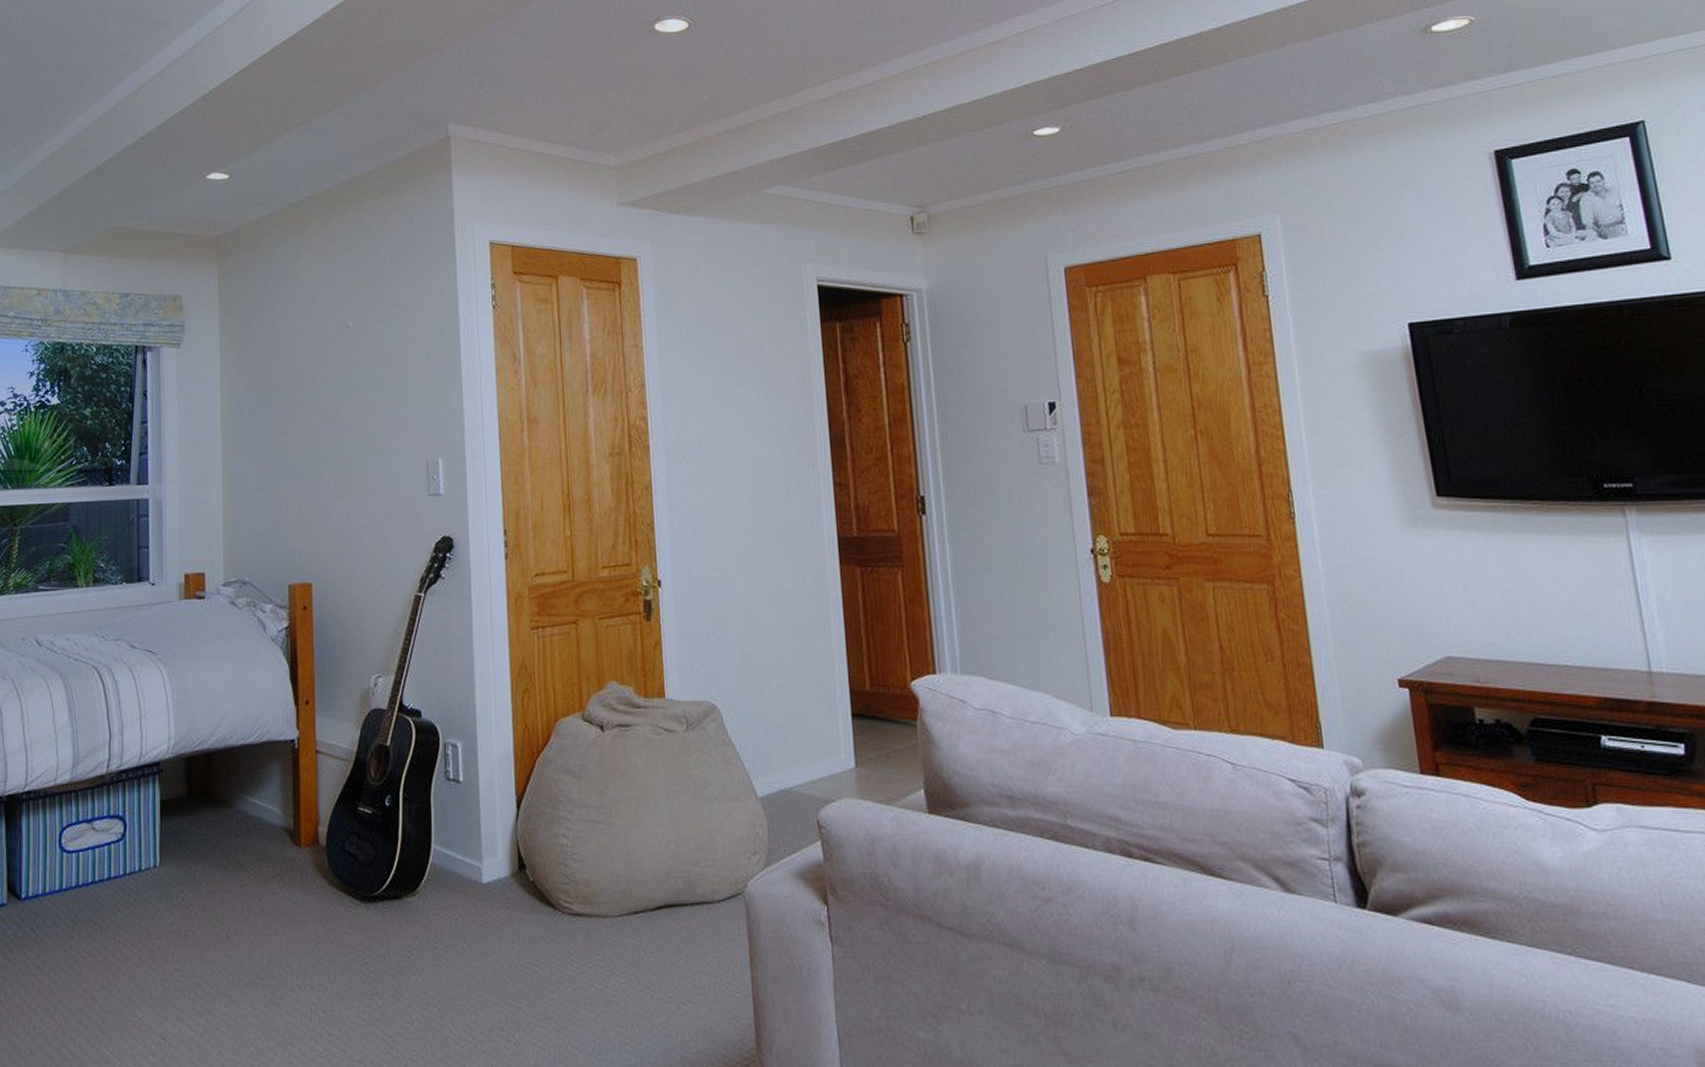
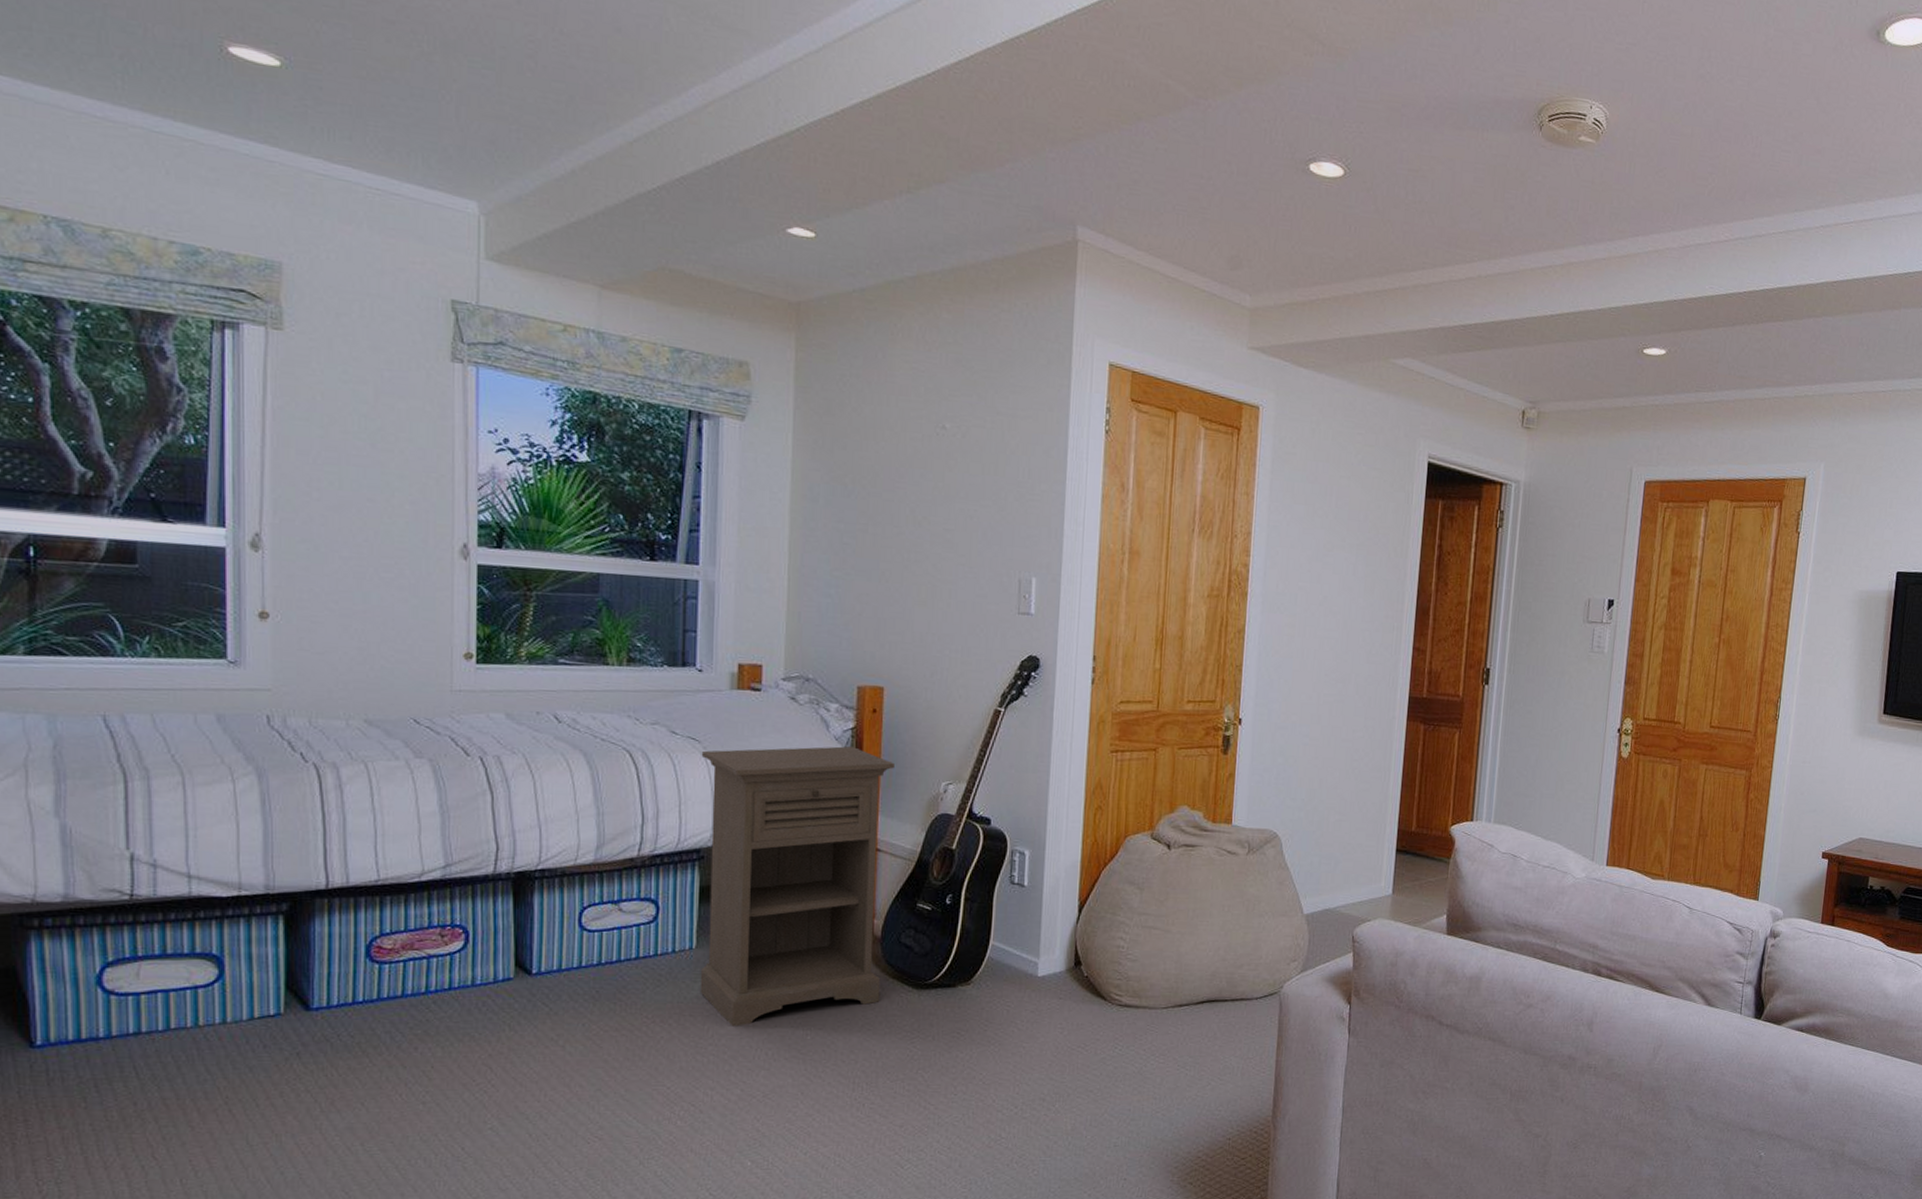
nightstand: none [157,646,330,949] -> present [699,746,896,1027]

